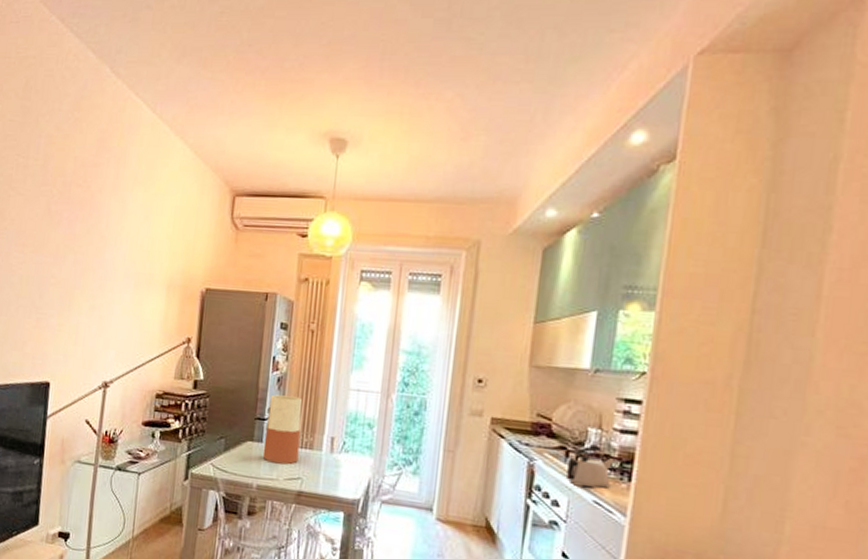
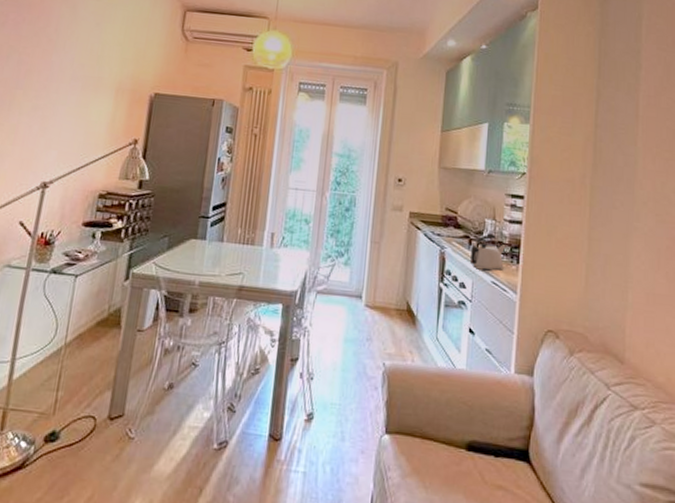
vase: present [262,394,303,465] -> none [205,193,245,261]

